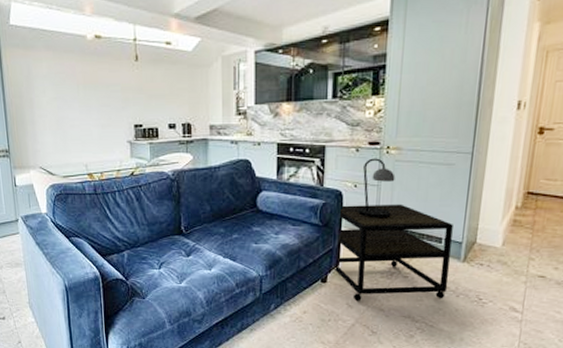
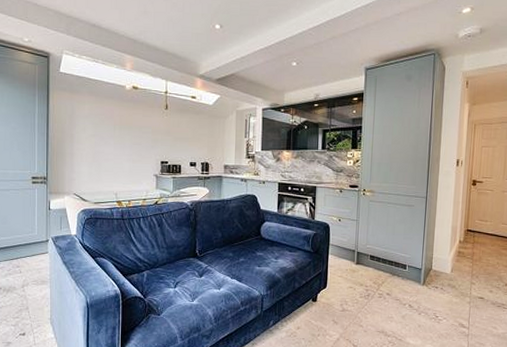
side table: present [332,204,453,302] -> none [321,235,414,318]
table lamp: present [358,158,395,219] -> none [341,198,370,248]

